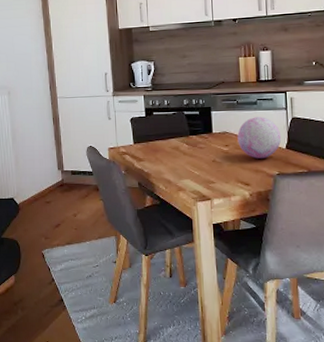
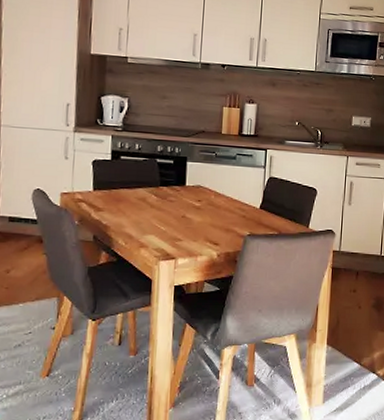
decorative orb: present [237,117,281,159] -> none [211,172,256,217]

